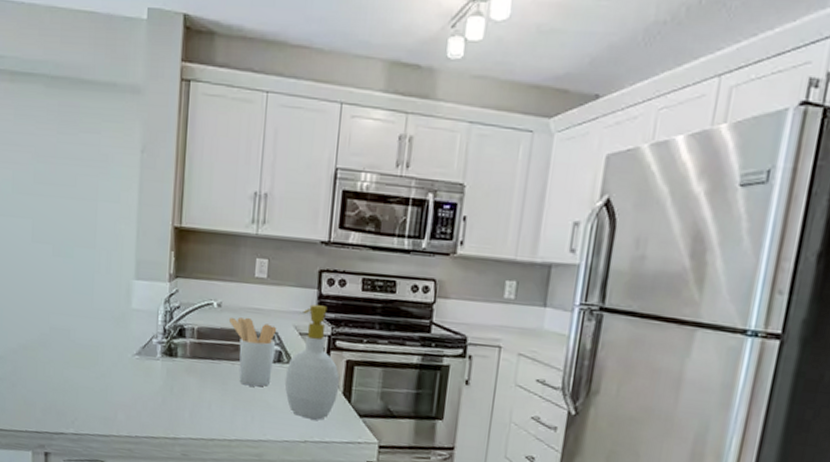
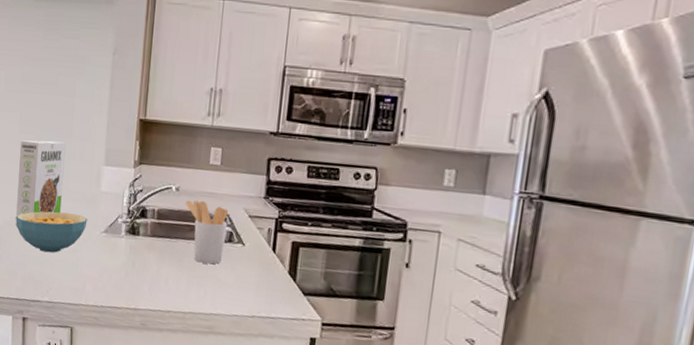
cereal box: none [32,250,89,350] -> present [15,140,66,226]
cereal bowl: none [32,332,117,379] -> present [16,211,88,253]
soap bottle: present [284,304,340,420] -> none [235,190,285,297]

